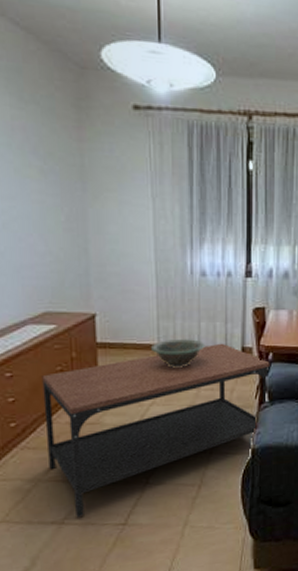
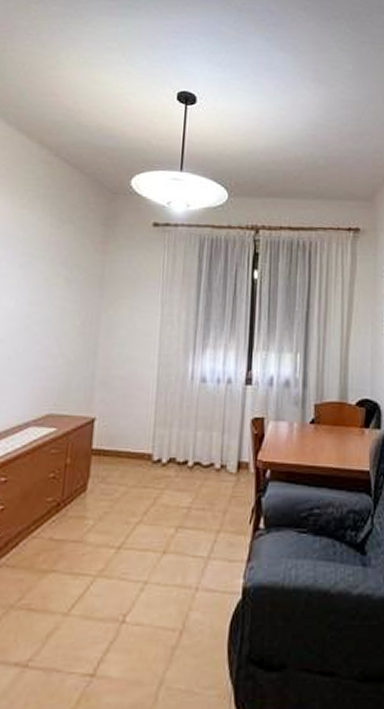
coffee table: present [42,343,270,518] -> none [24,455,267,661]
decorative bowl: present [151,339,205,368] -> none [145,449,200,481]

